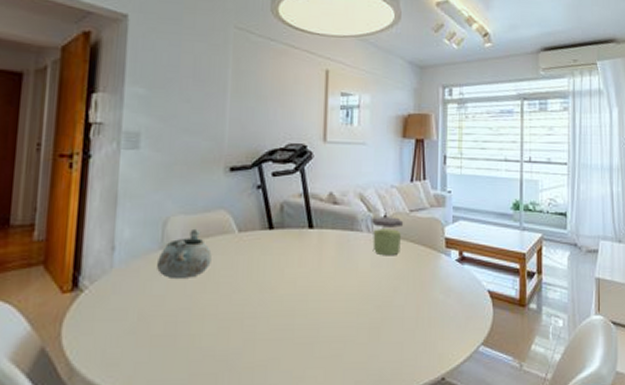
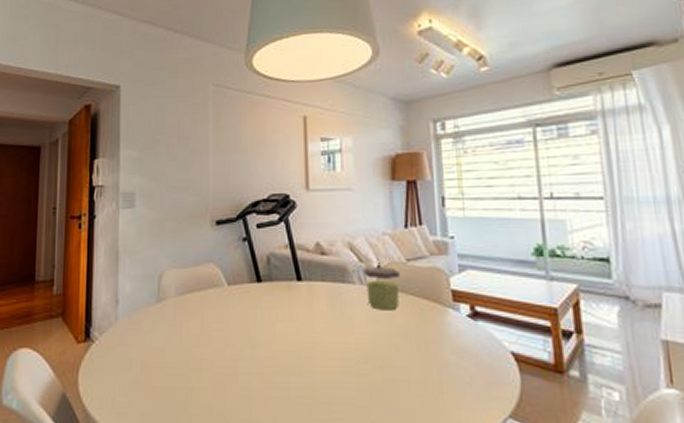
decorative bowl: present [157,228,212,280] -> none [156,282,204,333]

